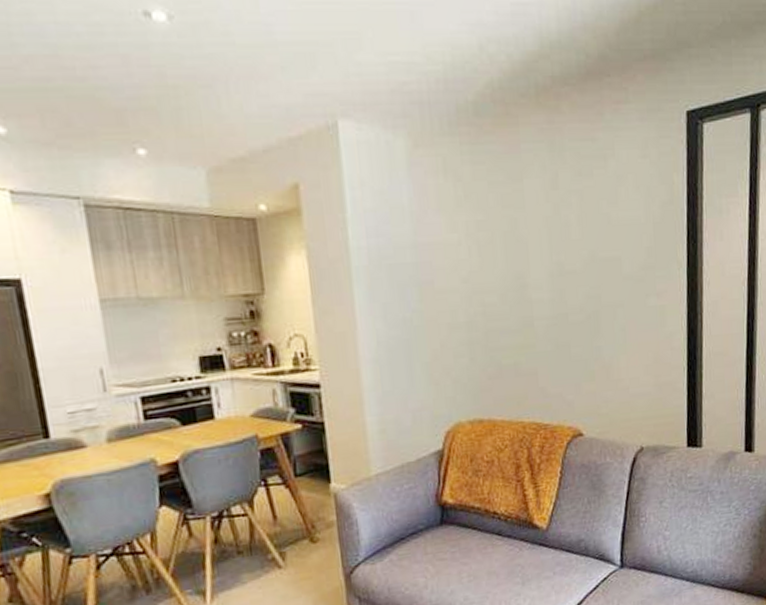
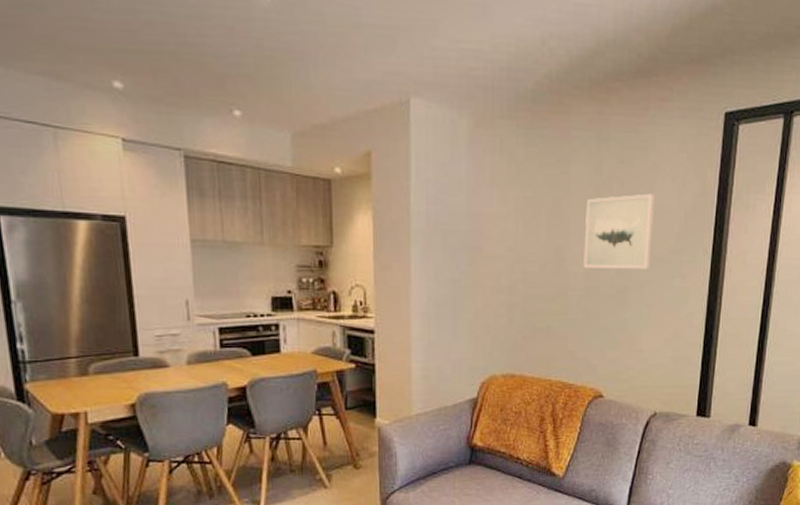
wall art: none [544,206,621,294] -> present [583,193,654,270]

